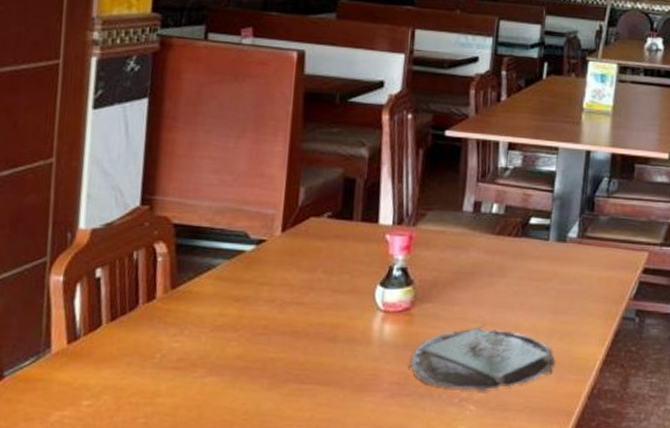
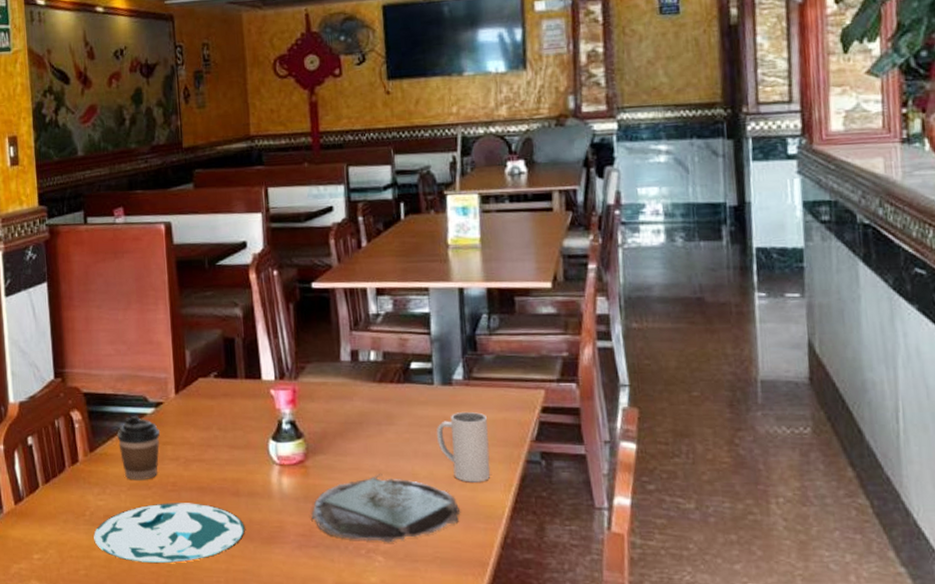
plate: none [161,347,337,412] -> present [94,503,245,564]
coffee cup: none [206,253,257,322] -> present [117,416,160,481]
mug: none [544,269,593,336] -> present [436,412,491,482]

